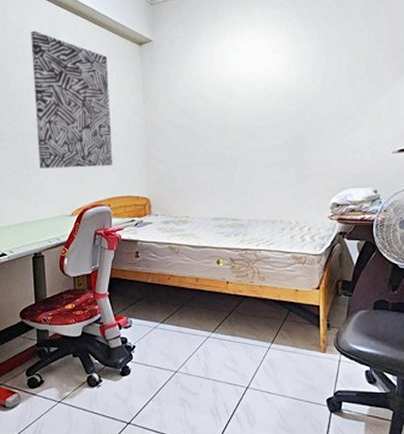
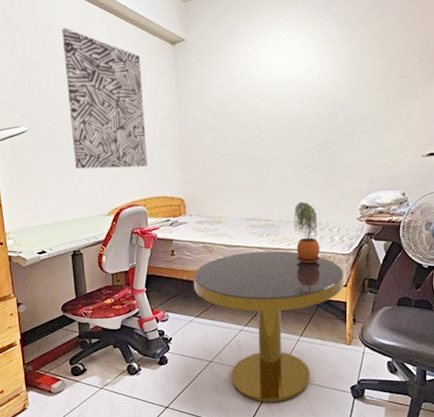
side table: none [158,252,317,417] -> present [193,251,344,402]
potted plant: none [263,200,292,266] -> present [294,202,321,264]

